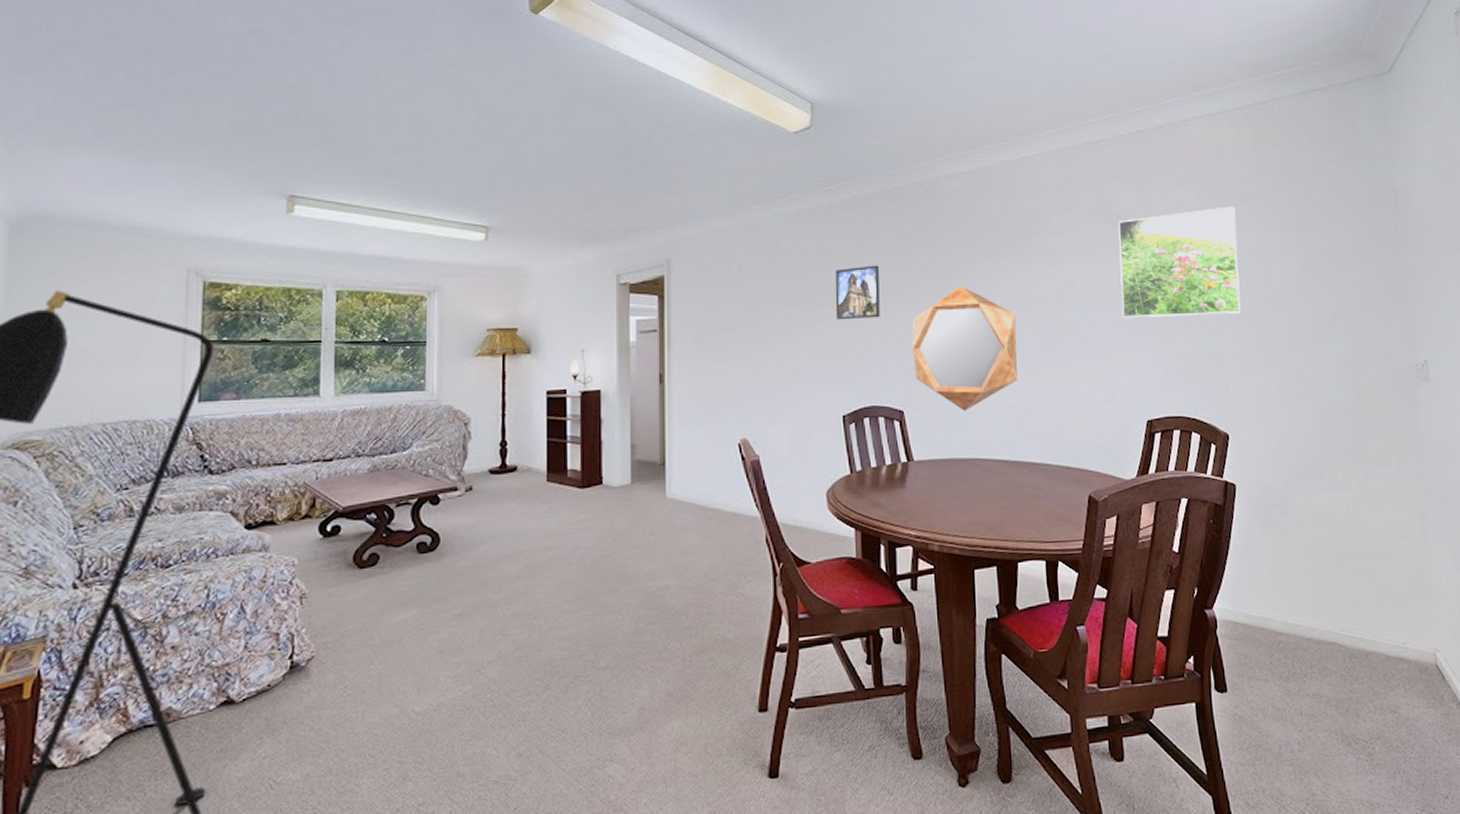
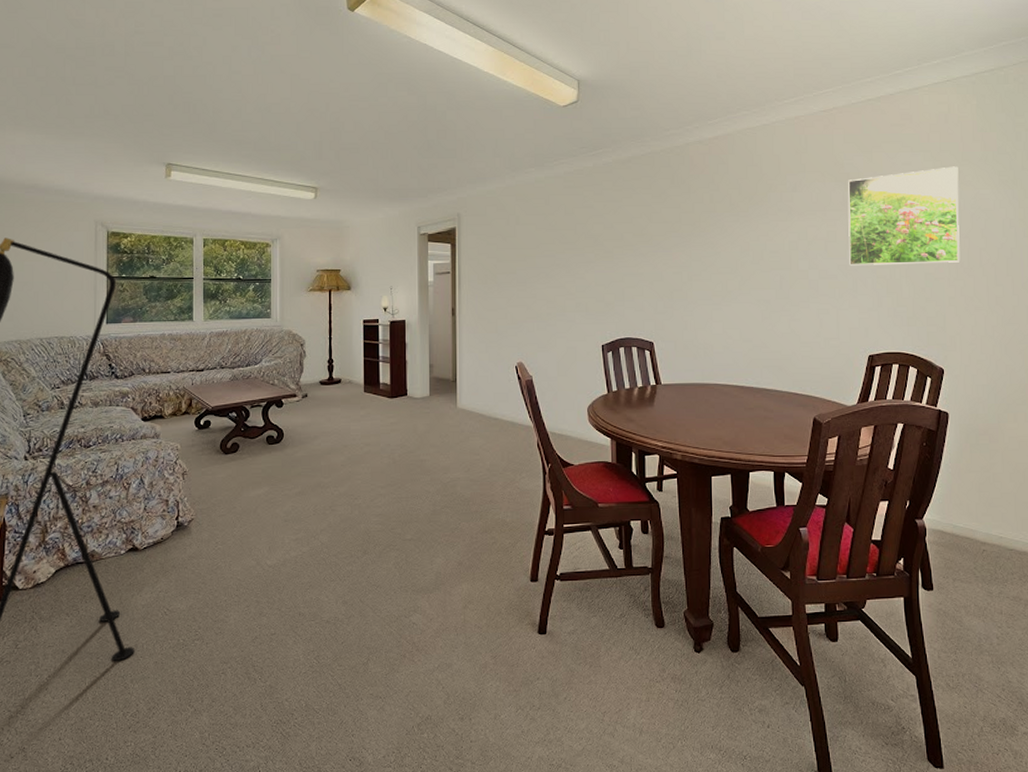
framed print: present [835,265,880,320] -> none [596,219,635,266]
home mirror: present [912,285,1017,411] -> none [662,236,753,343]

